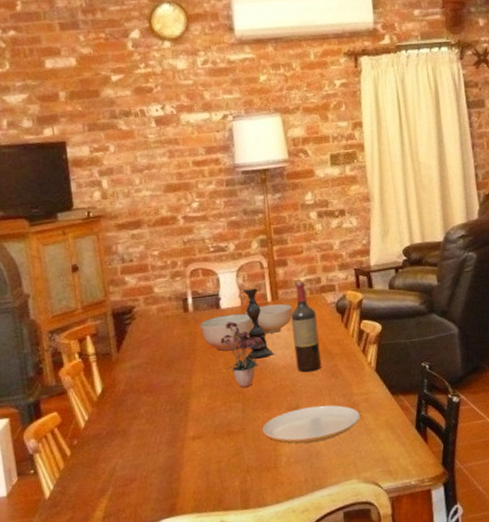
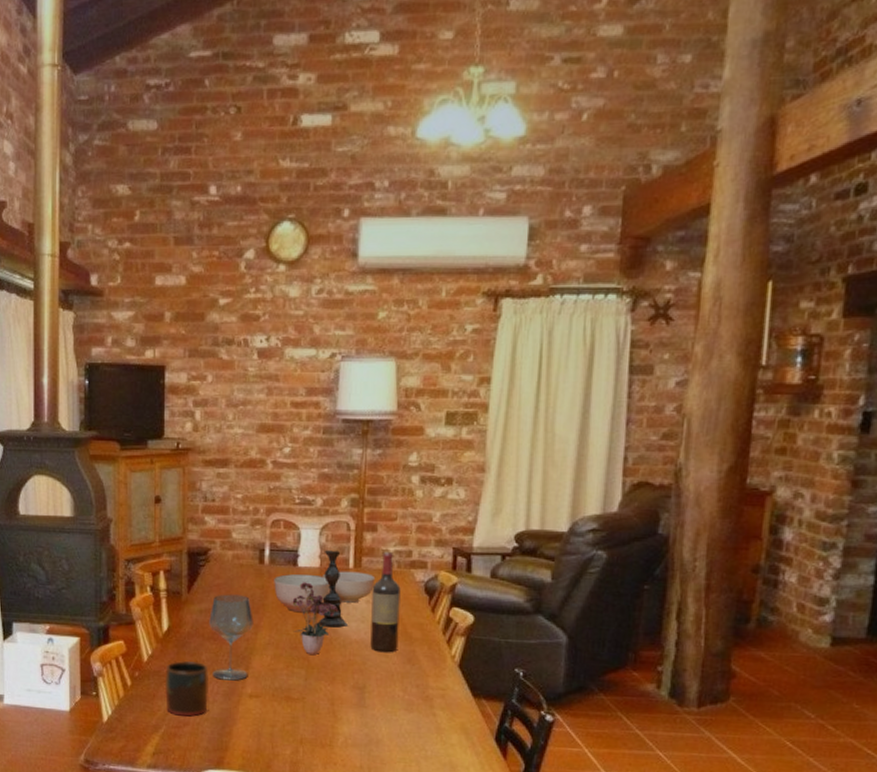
mug: none [105,417,153,474] -> present [165,660,210,716]
wine glass: none [141,344,188,430] -> present [208,594,253,681]
plate: present [263,405,361,444] -> none [323,689,433,729]

